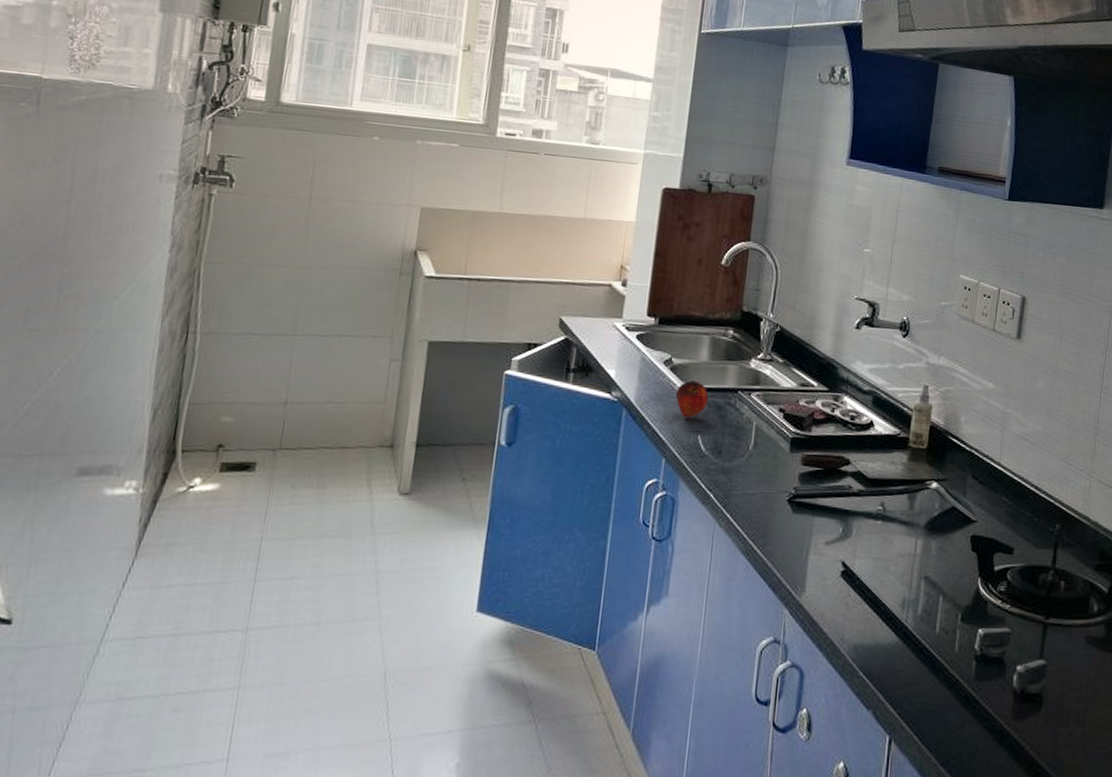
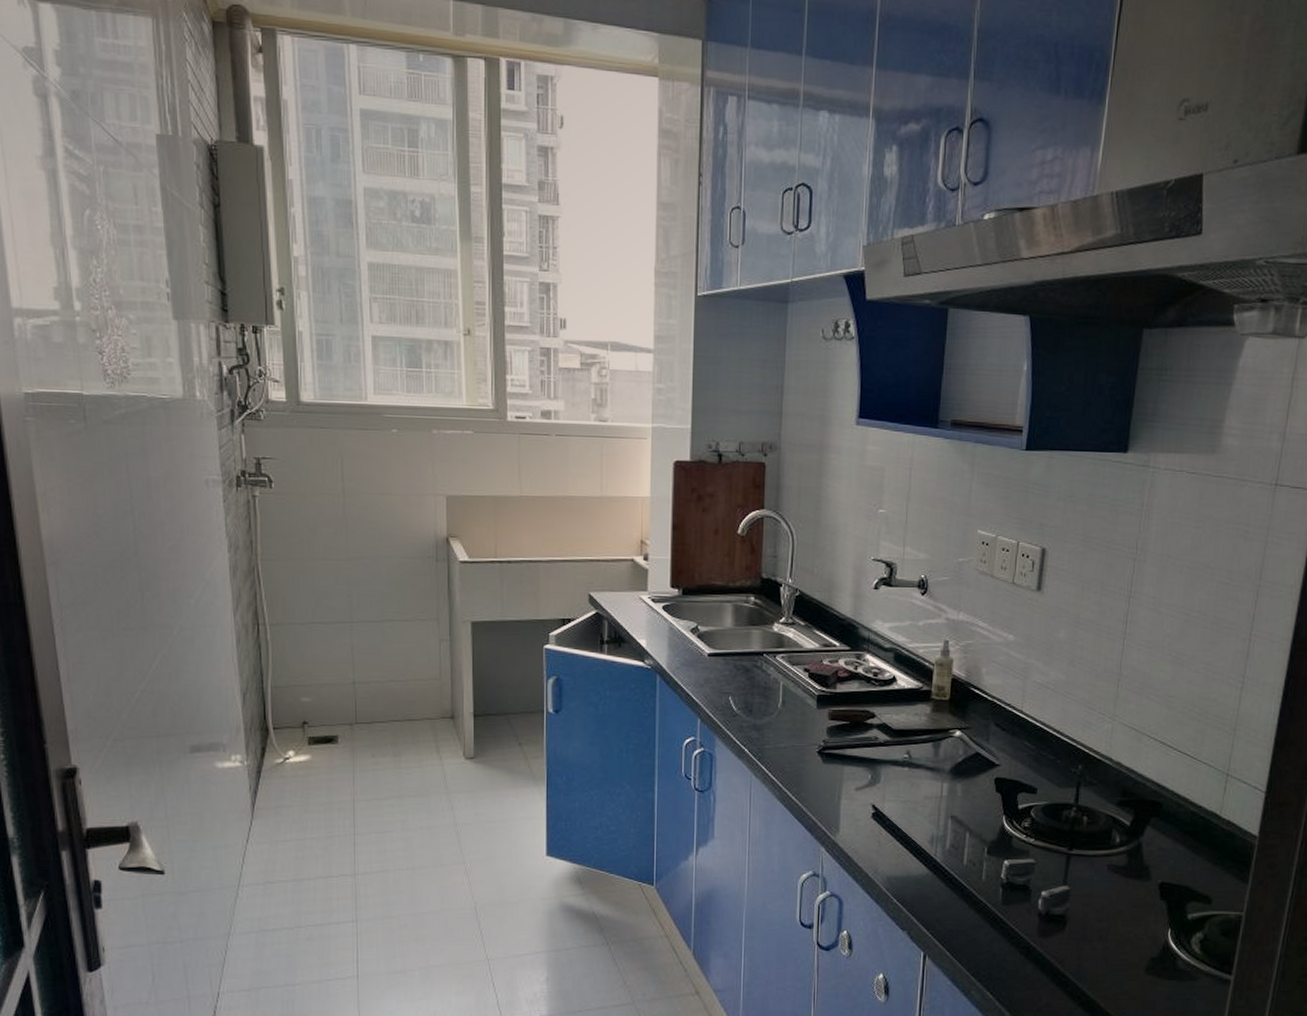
apple: present [675,380,709,417] -> none [704,646,736,680]

